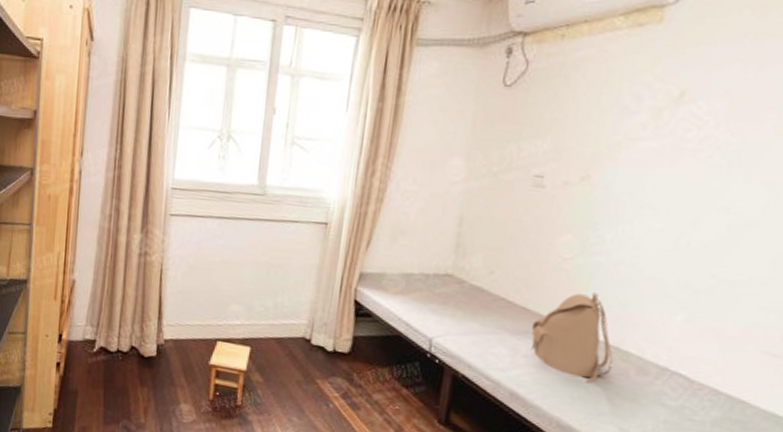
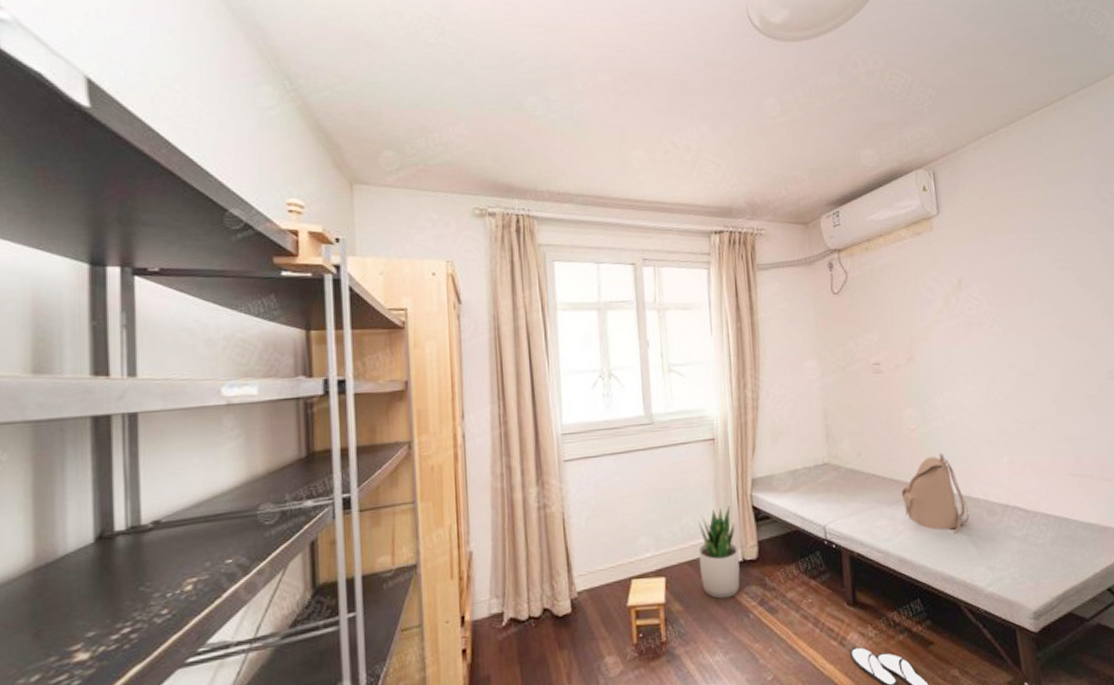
planter: none [286,294,334,383] -> present [698,506,740,599]

